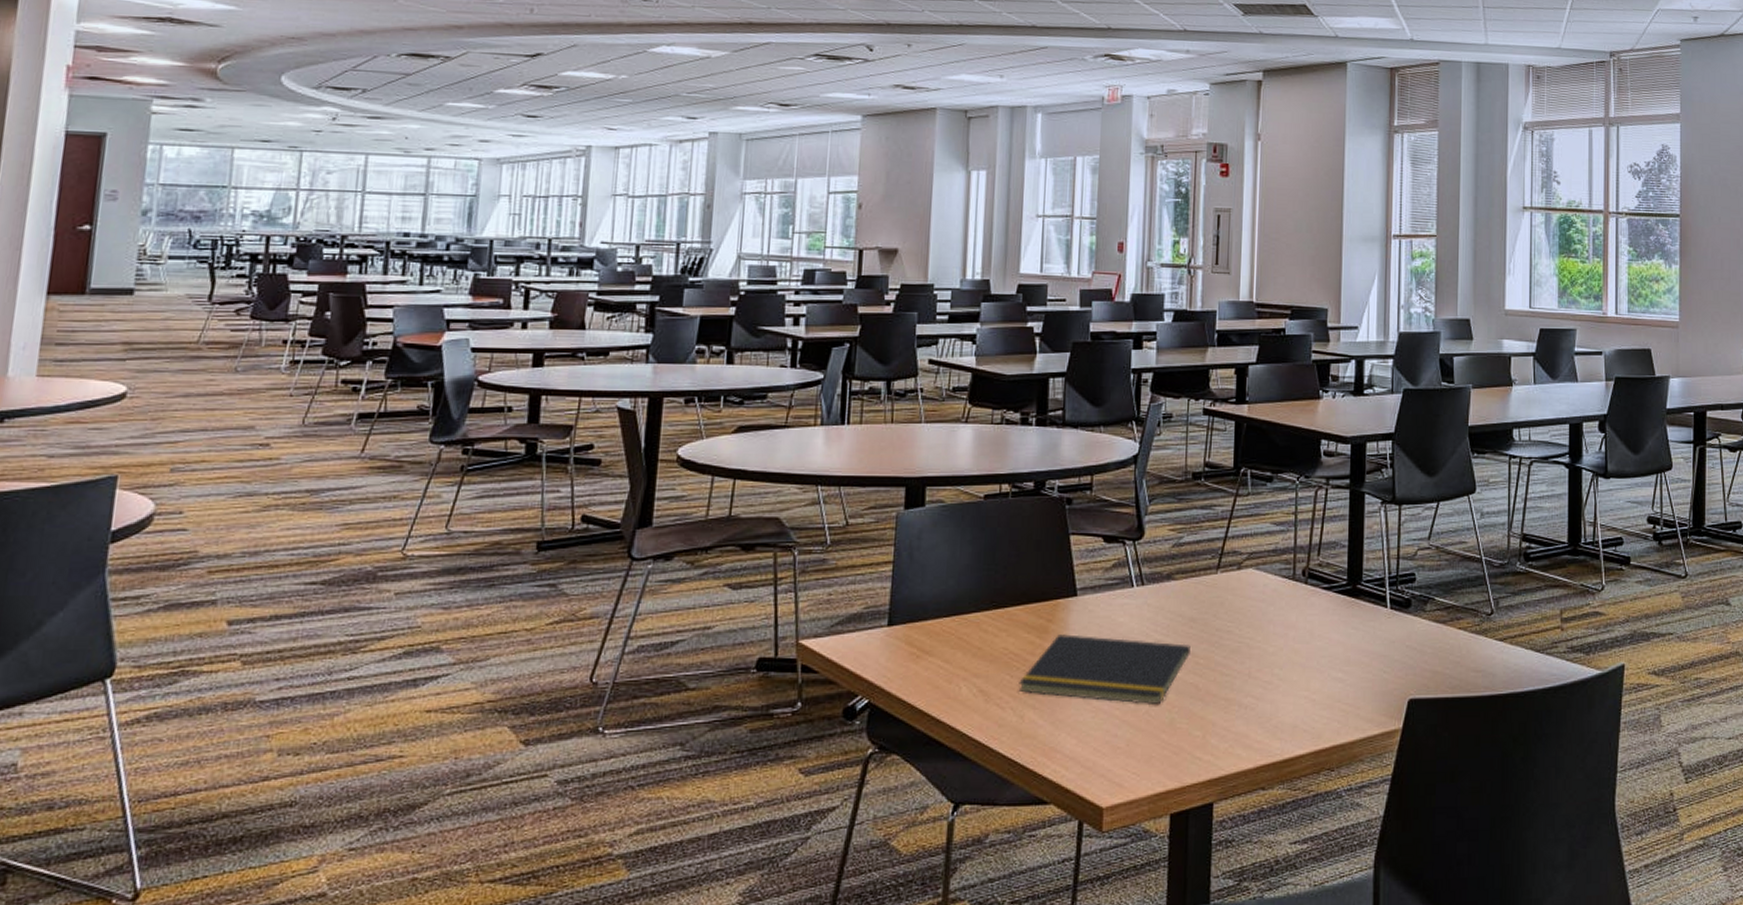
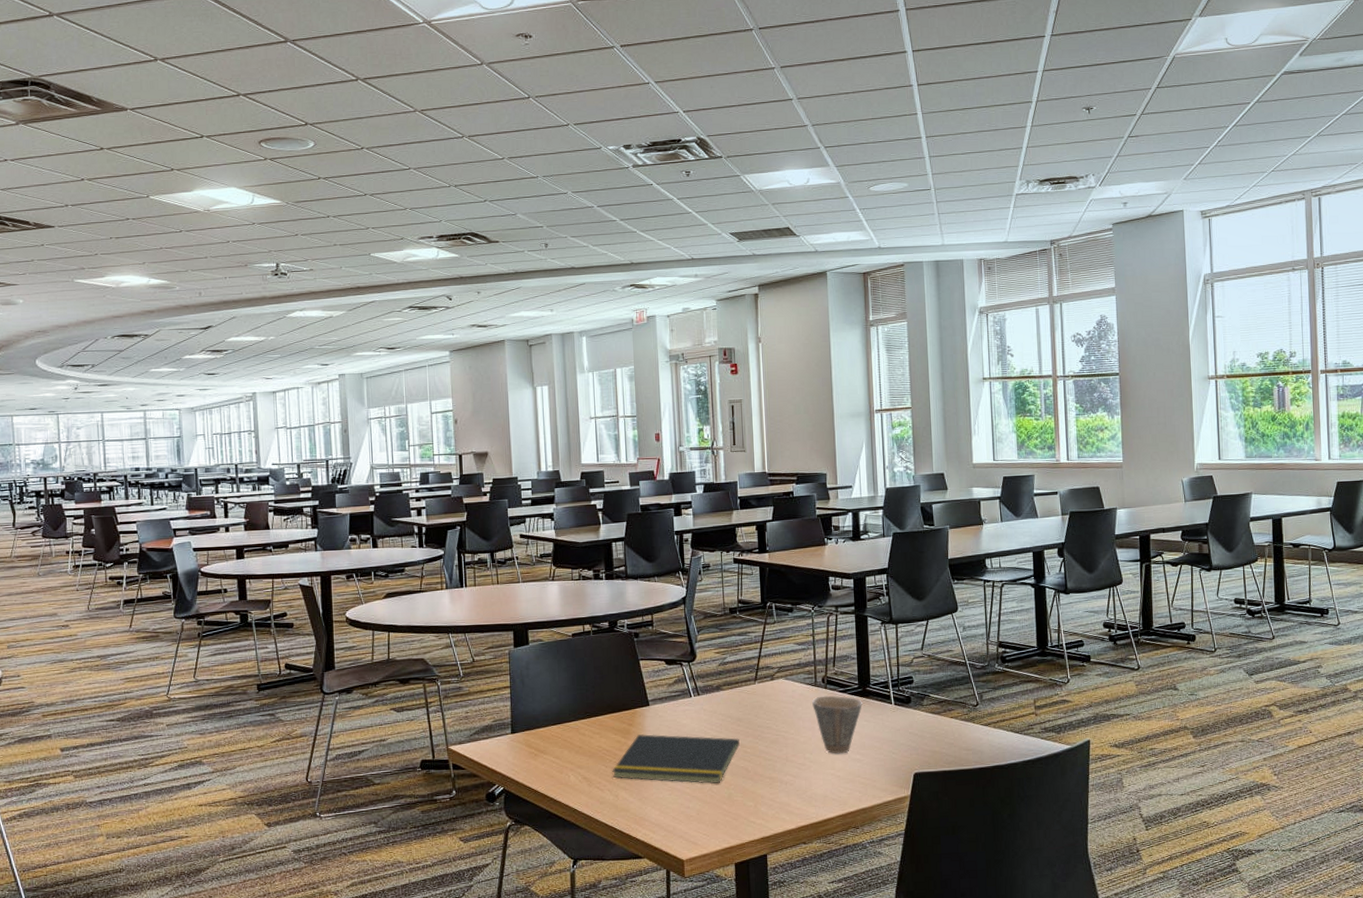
cup: none [1288,593,1351,671] -> present [812,695,862,754]

